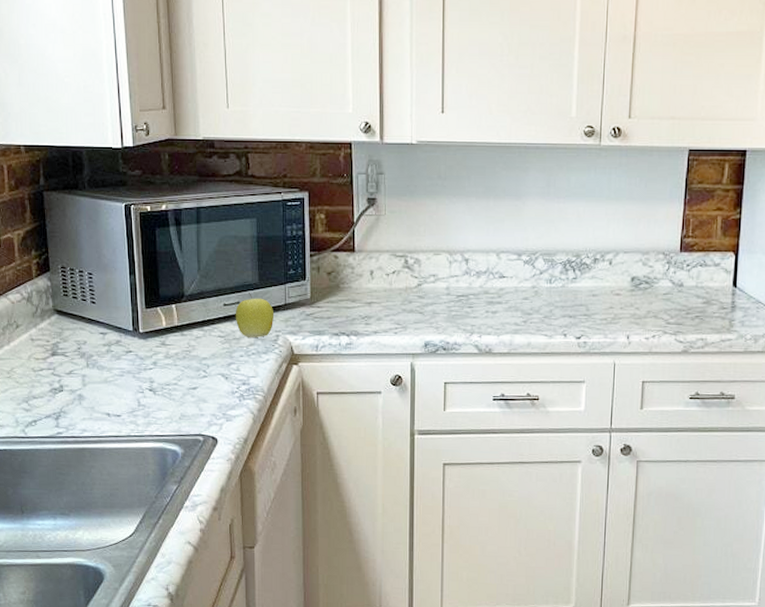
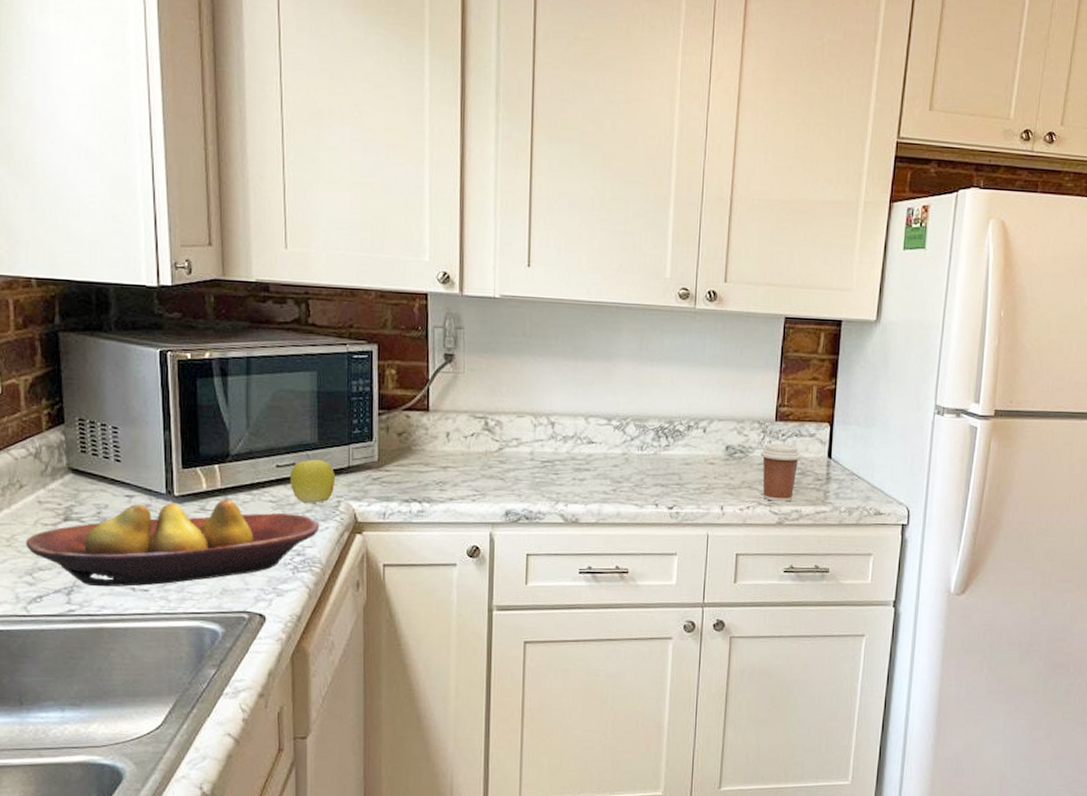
fruit bowl: none [22,335,262,413] -> present [26,499,320,587]
coffee cup: none [665,274,707,331] -> present [760,443,802,502]

